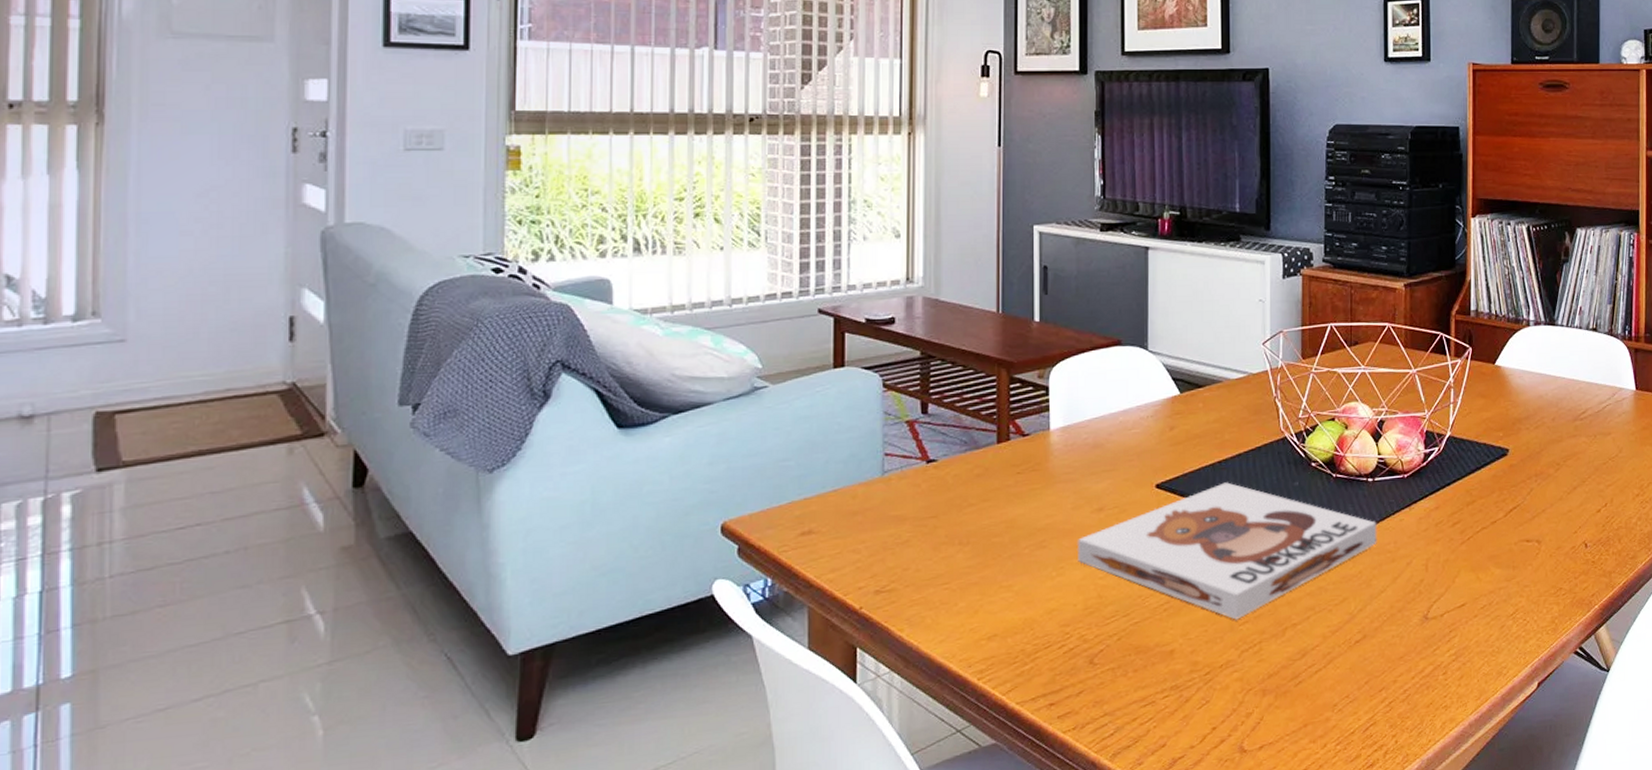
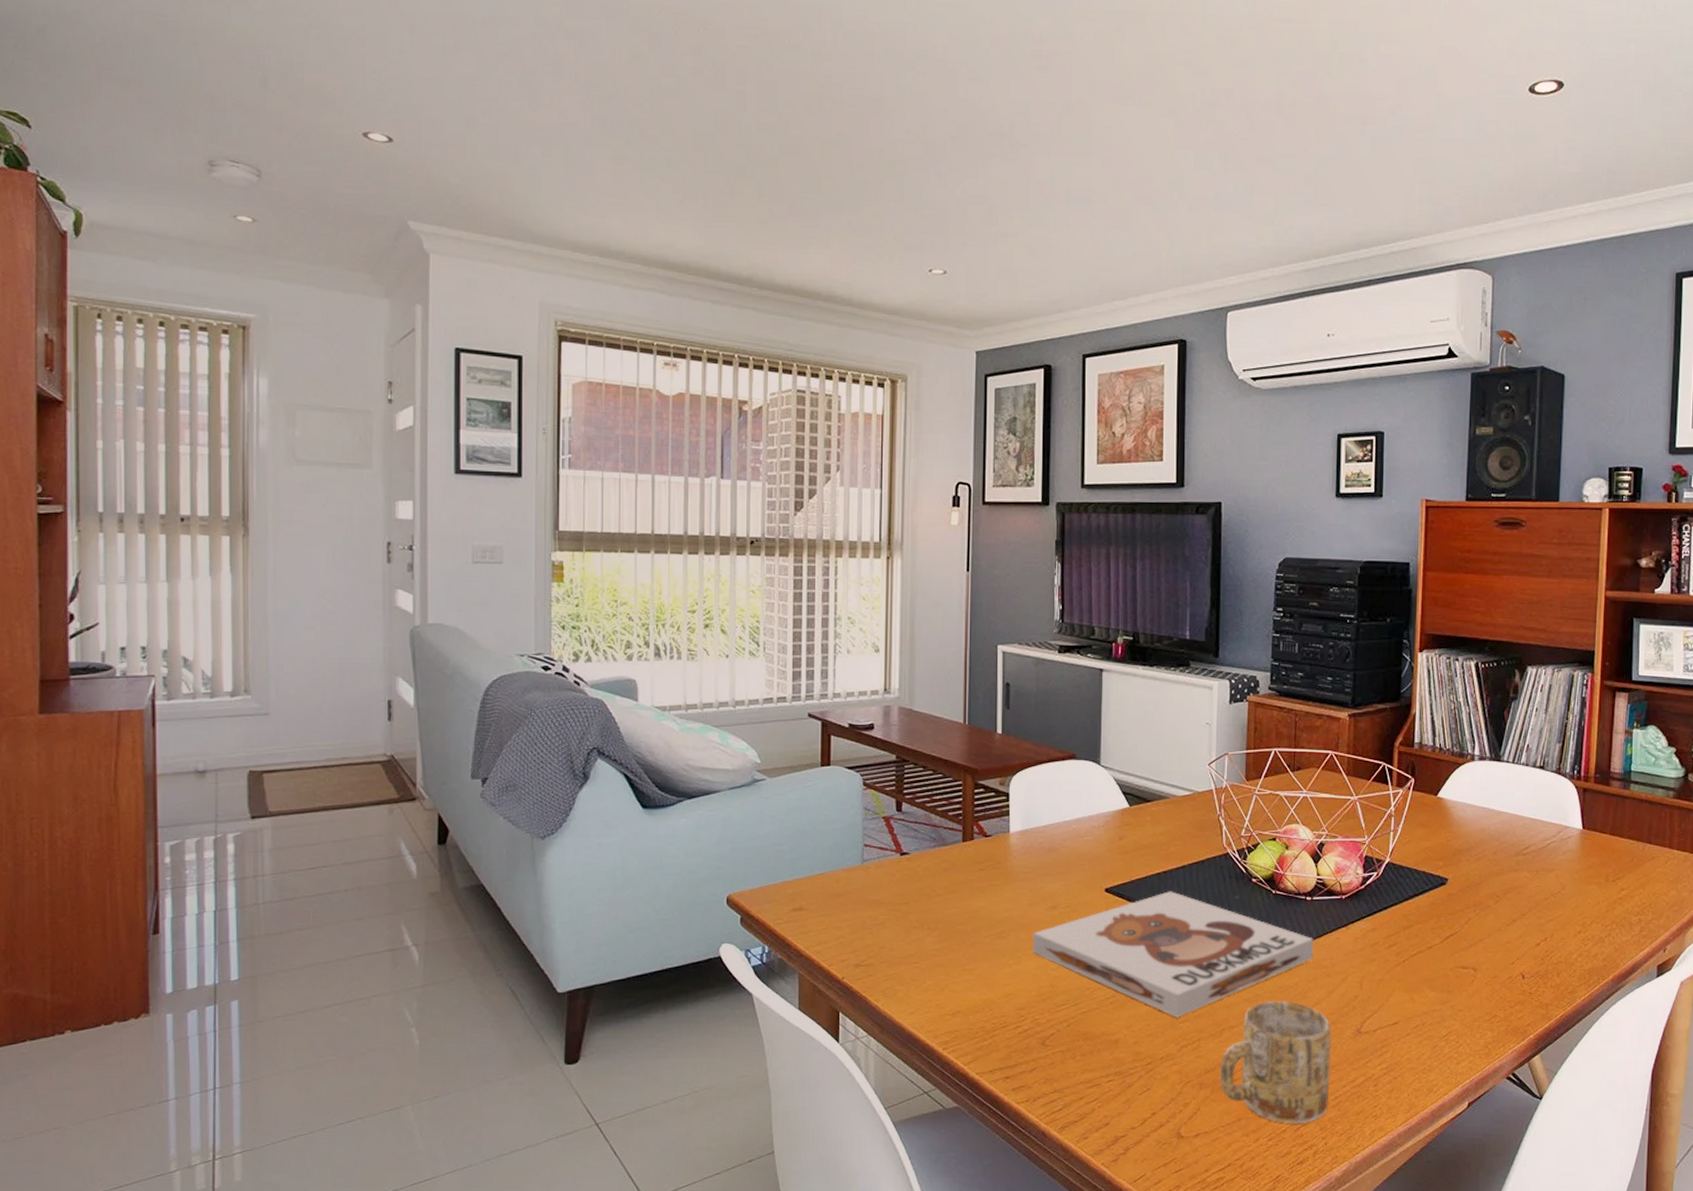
mug: none [1283,591,1399,725] -> present [1219,1001,1332,1123]

